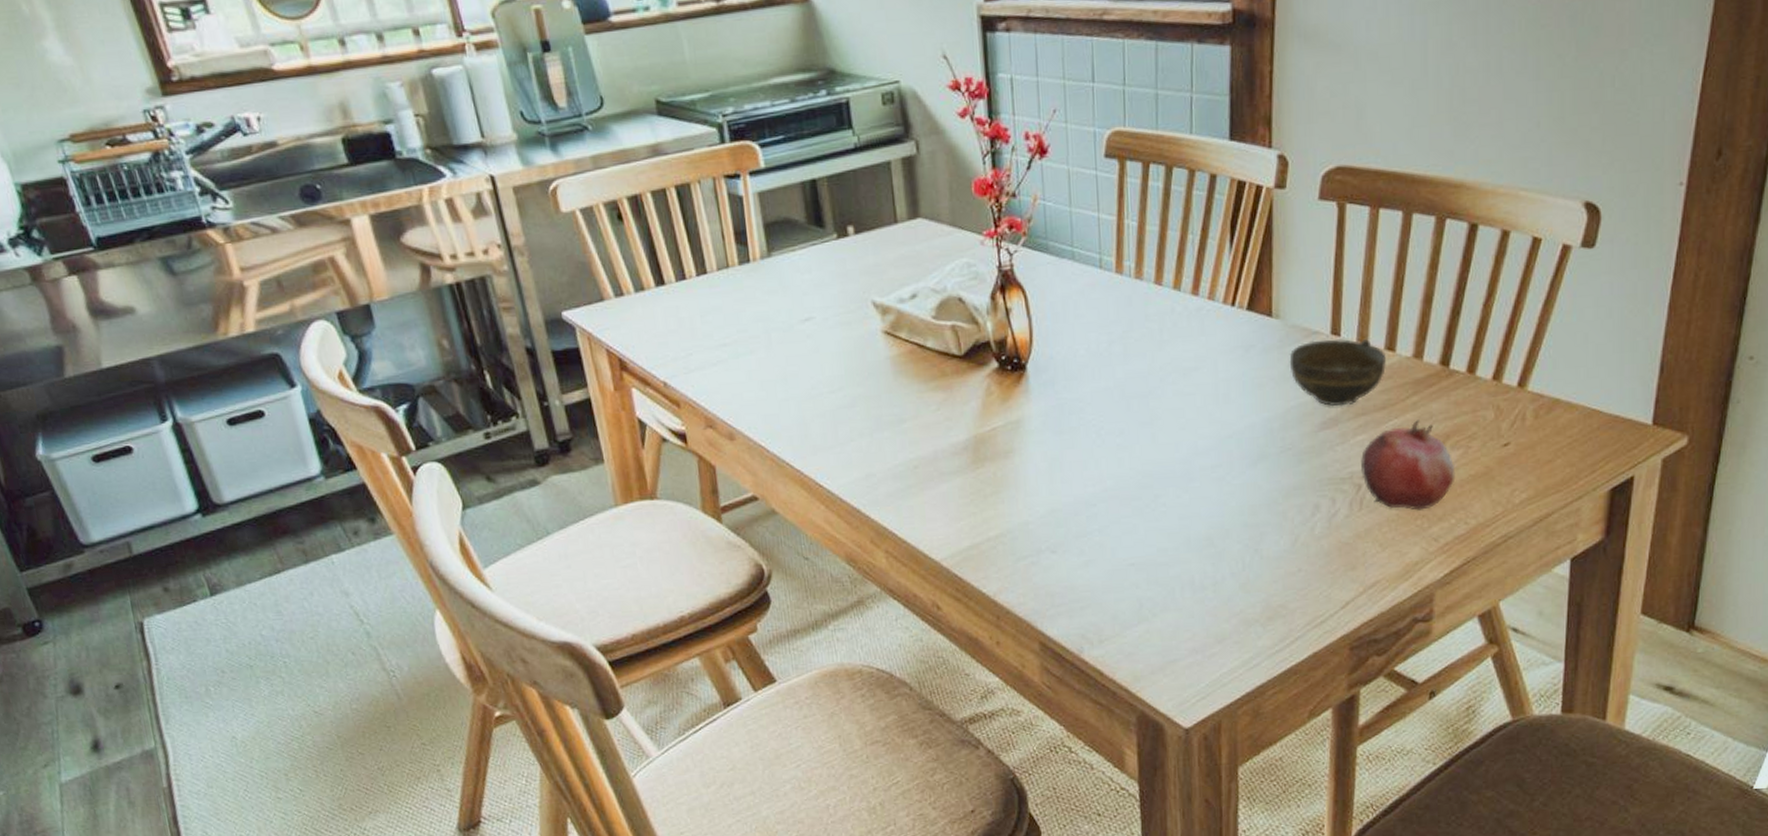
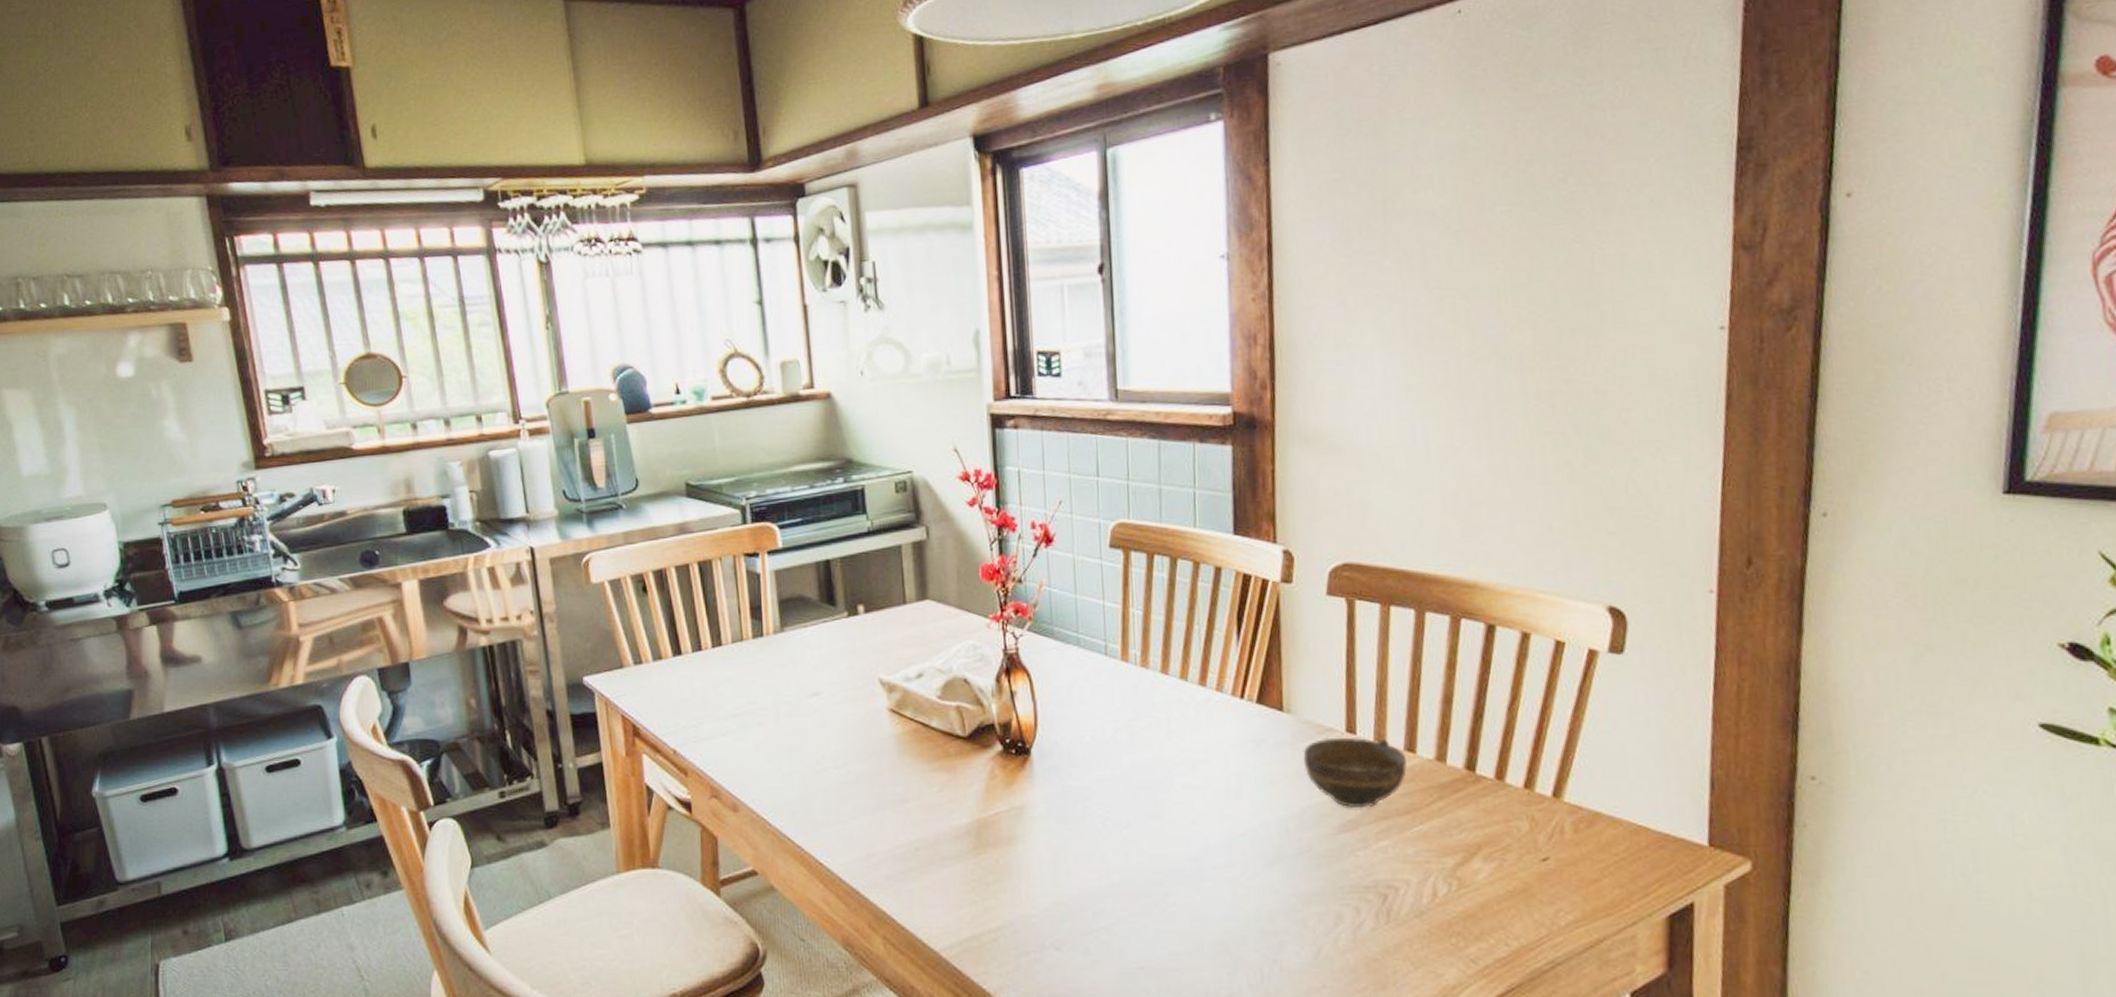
fruit: present [1361,420,1456,510] -> none [1385,827,1492,927]

